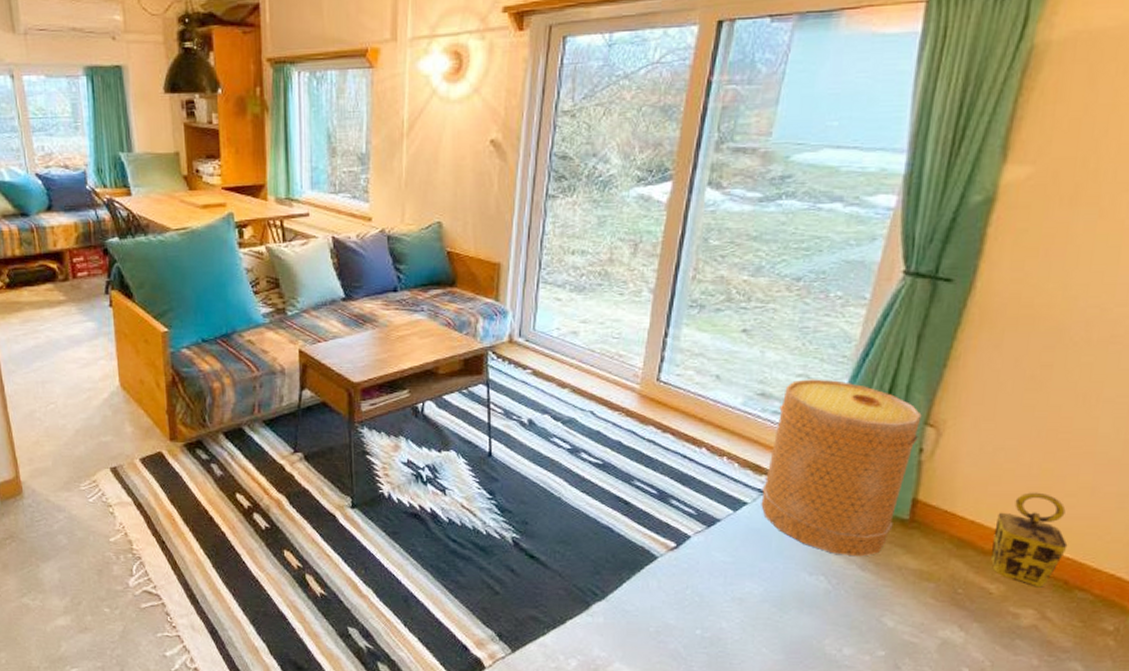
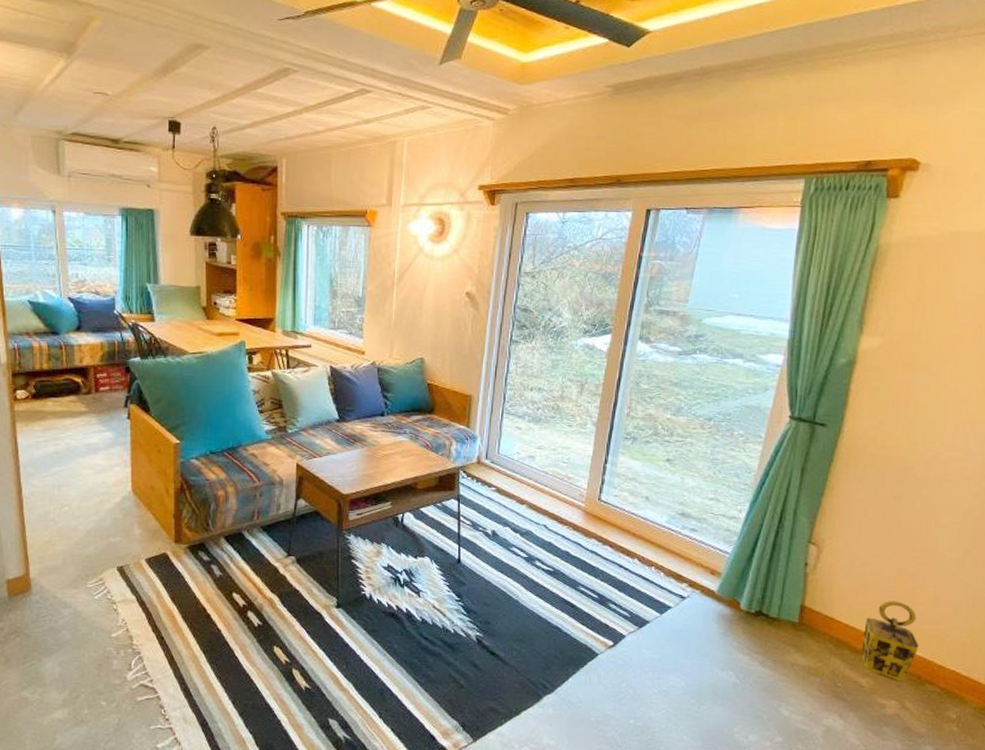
basket: present [761,379,922,557] -> none [682,502,806,655]

